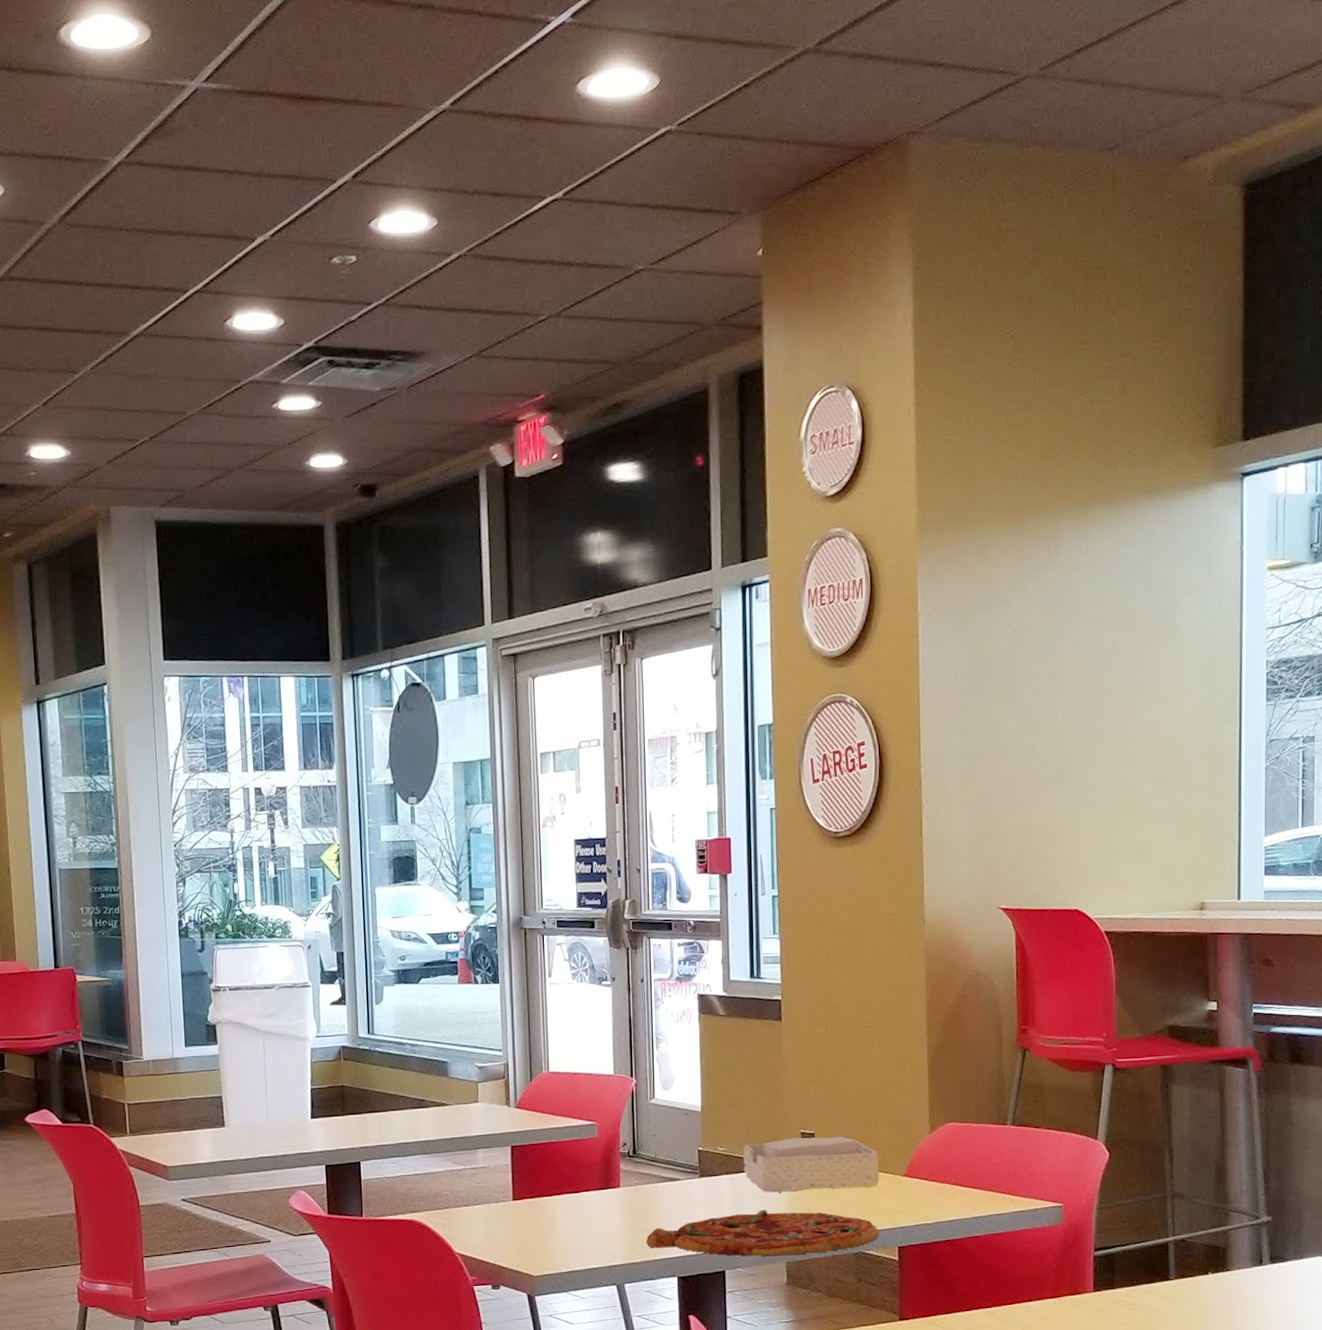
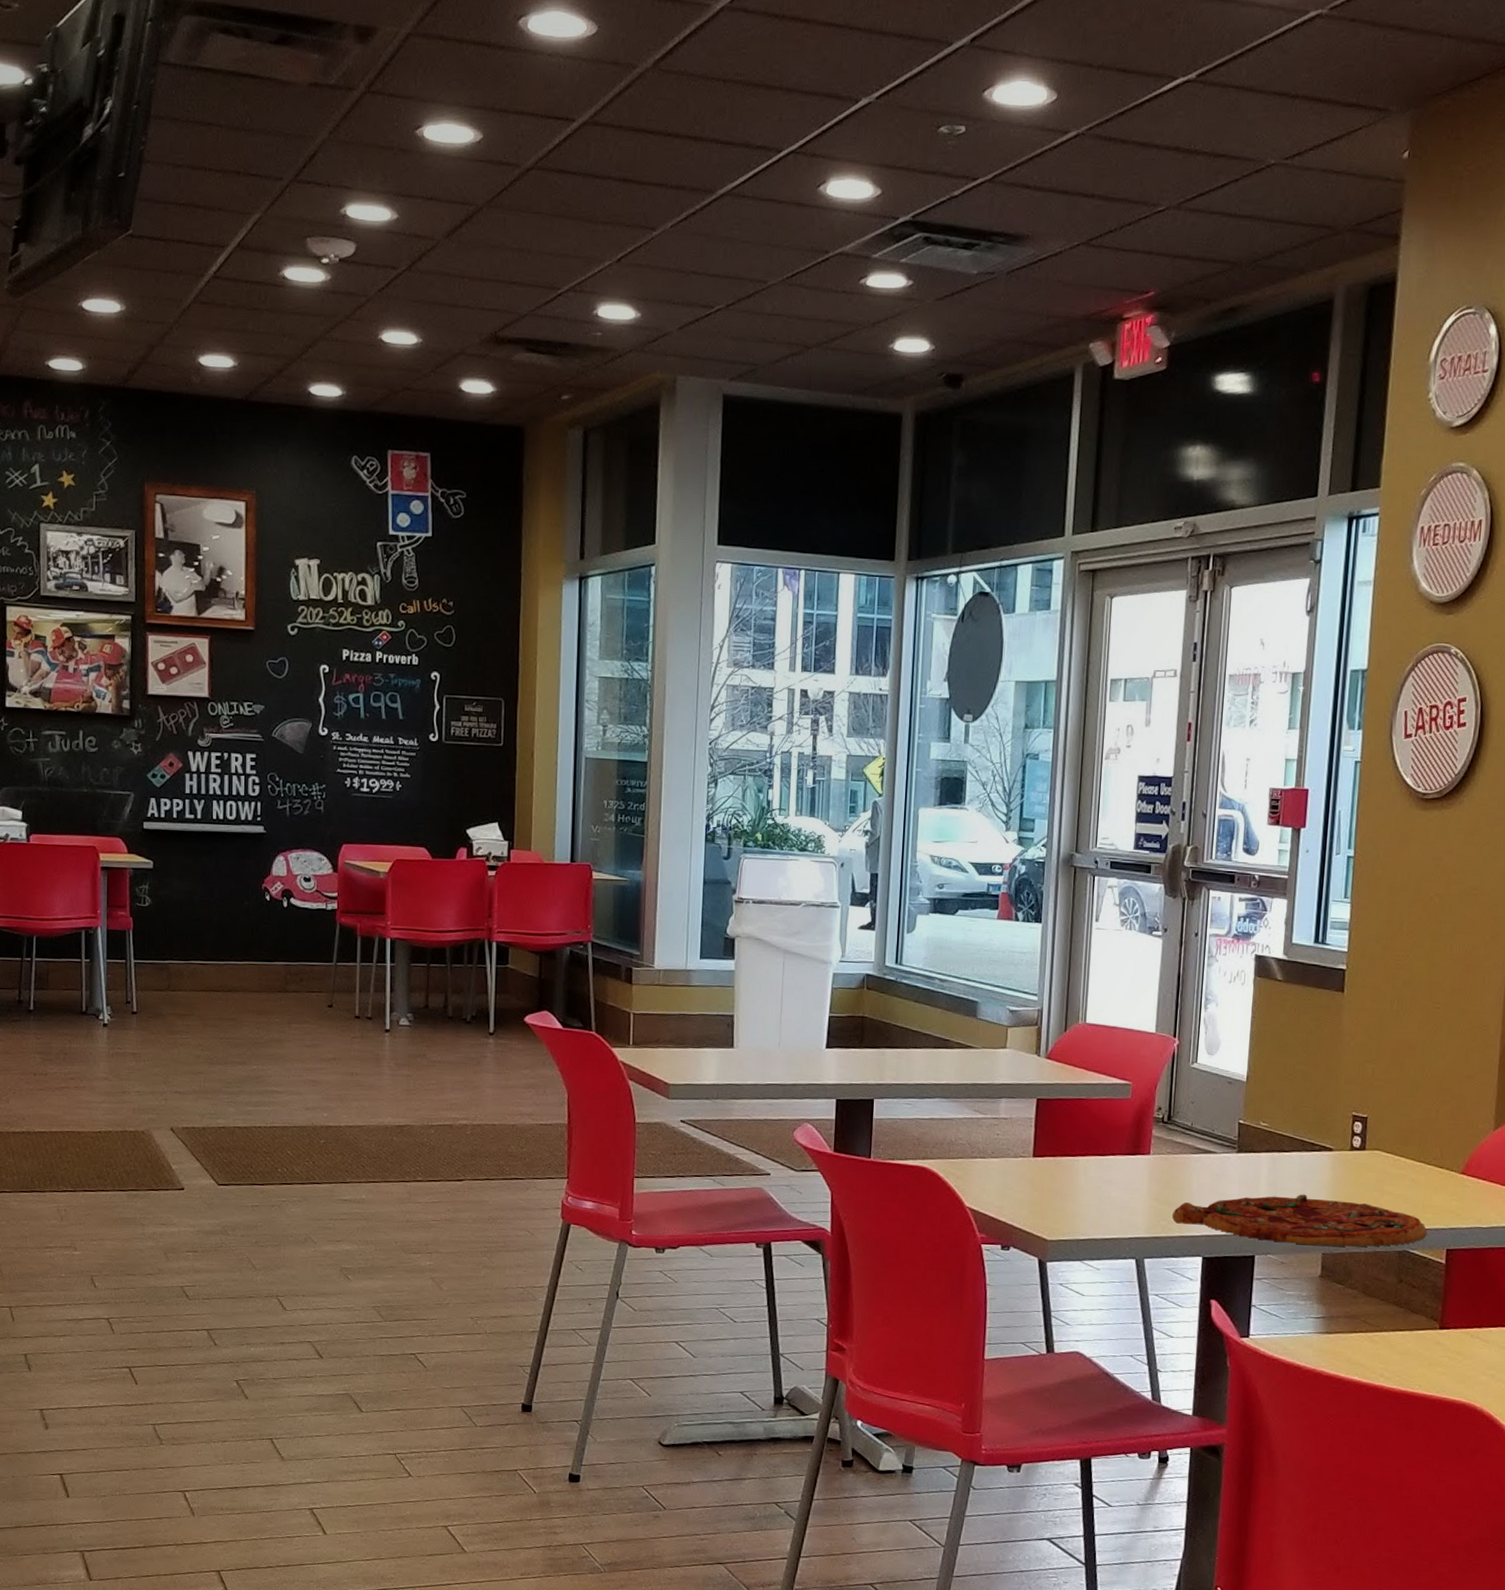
napkin holder: present [743,1136,880,1193] -> none [1286,1120,1435,1182]

